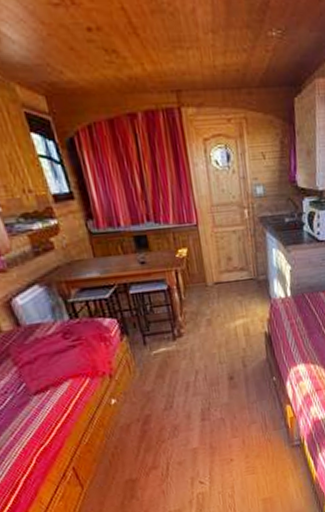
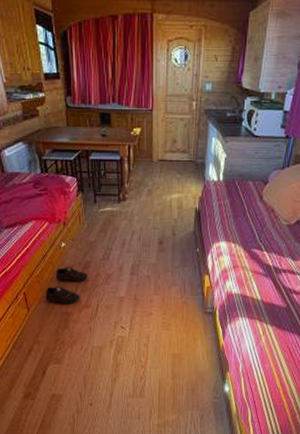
shoe: none [100,425,150,472] -> present [45,266,87,305]

